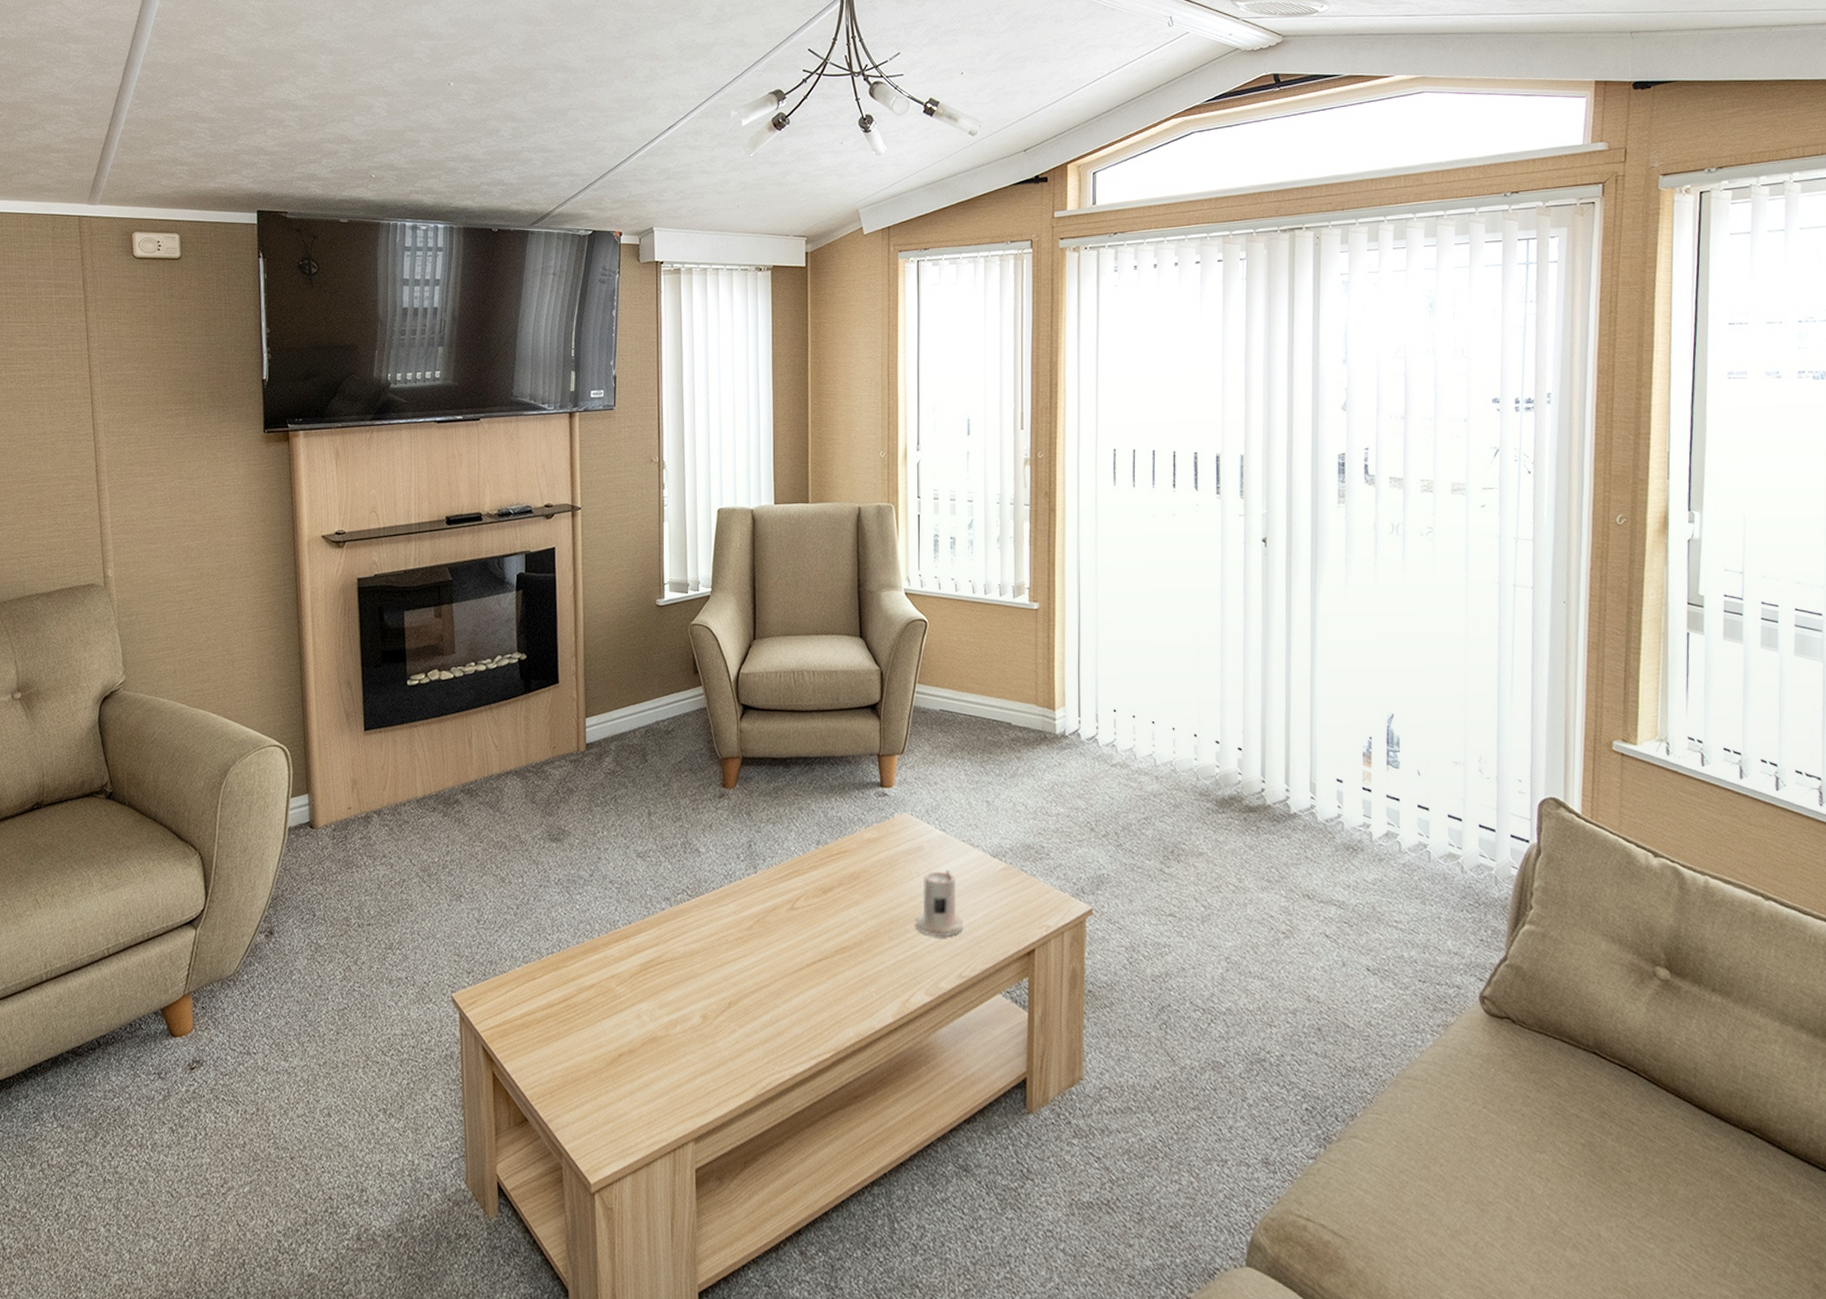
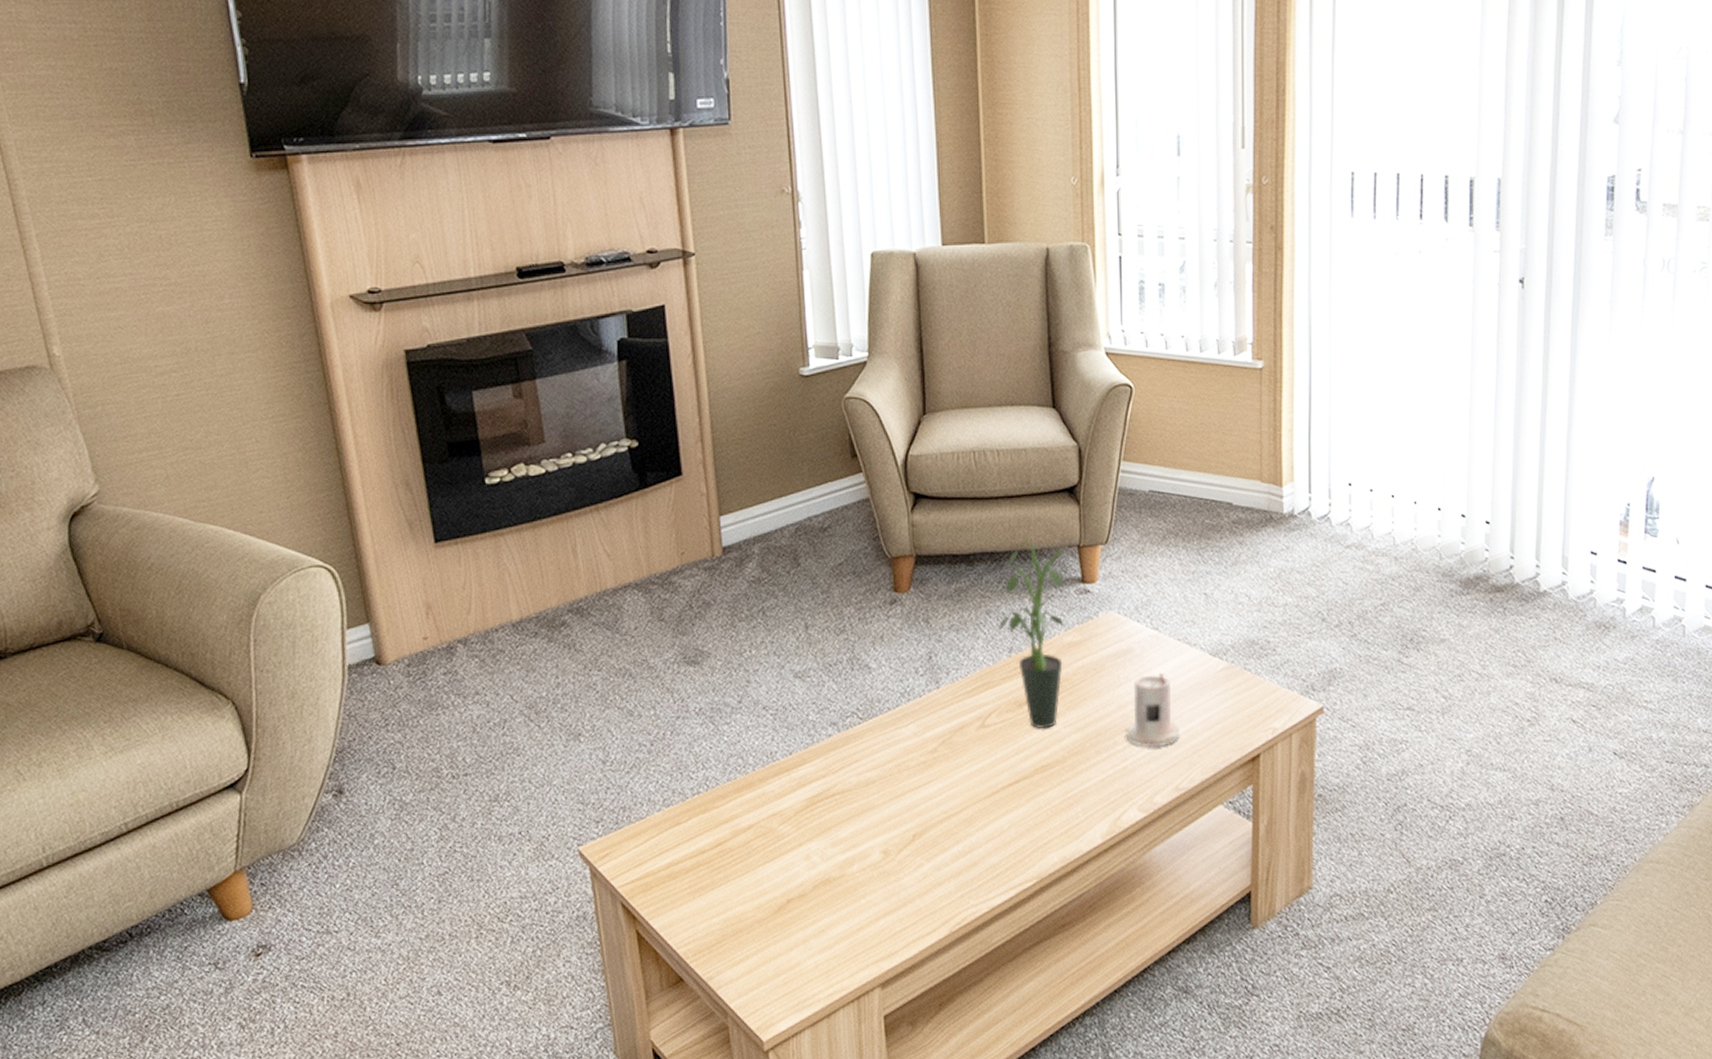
potted plant: none [807,748,868,915] -> present [997,541,1067,730]

